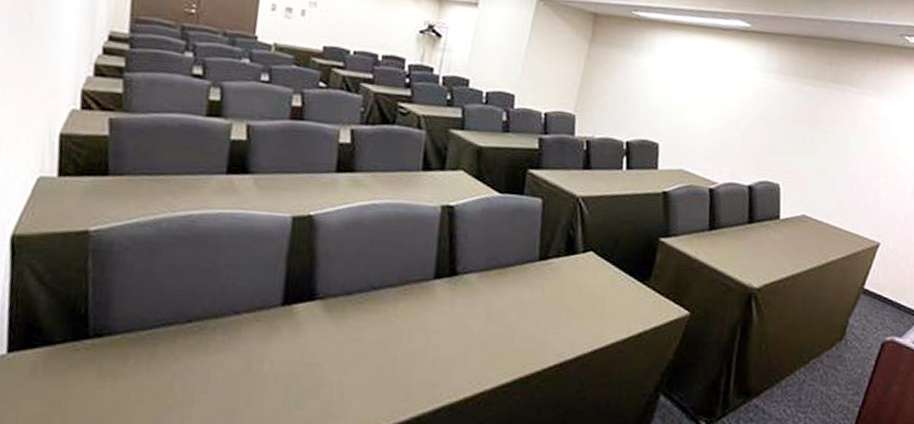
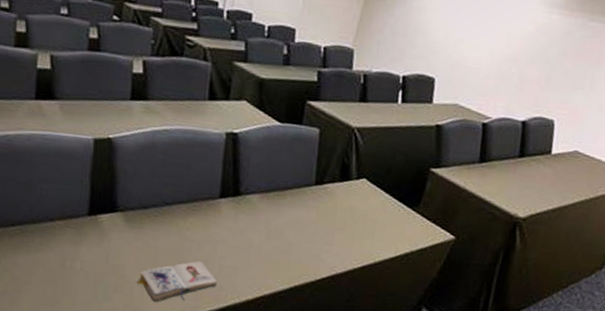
paperback book: none [335,354,431,407] -> present [136,261,218,302]

